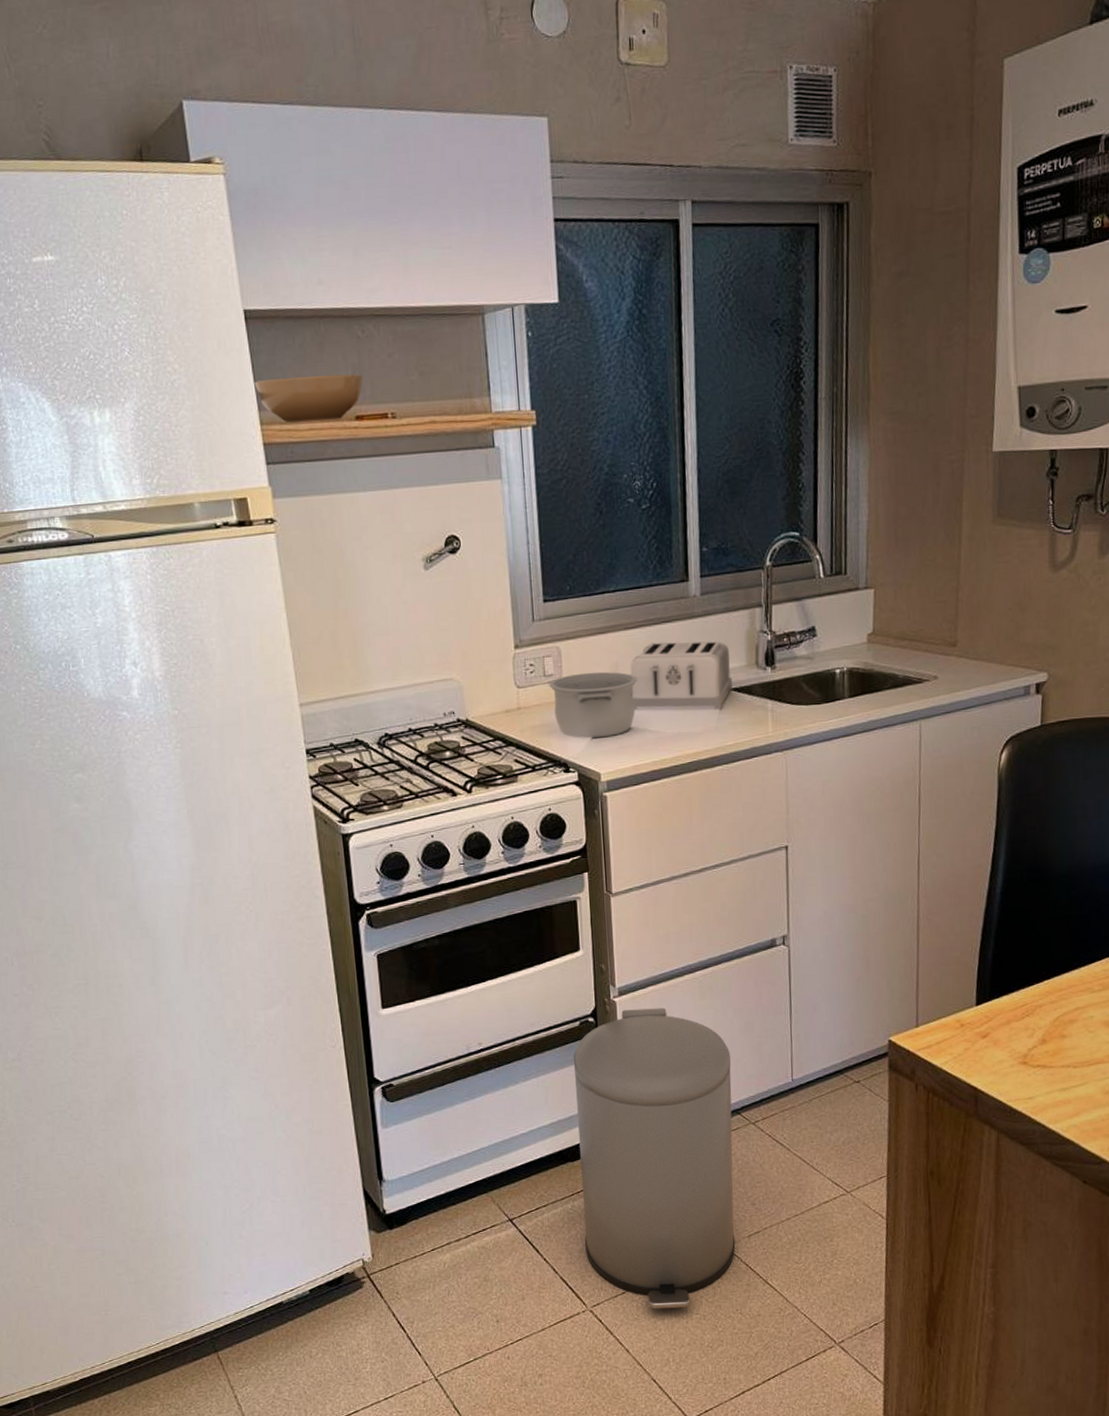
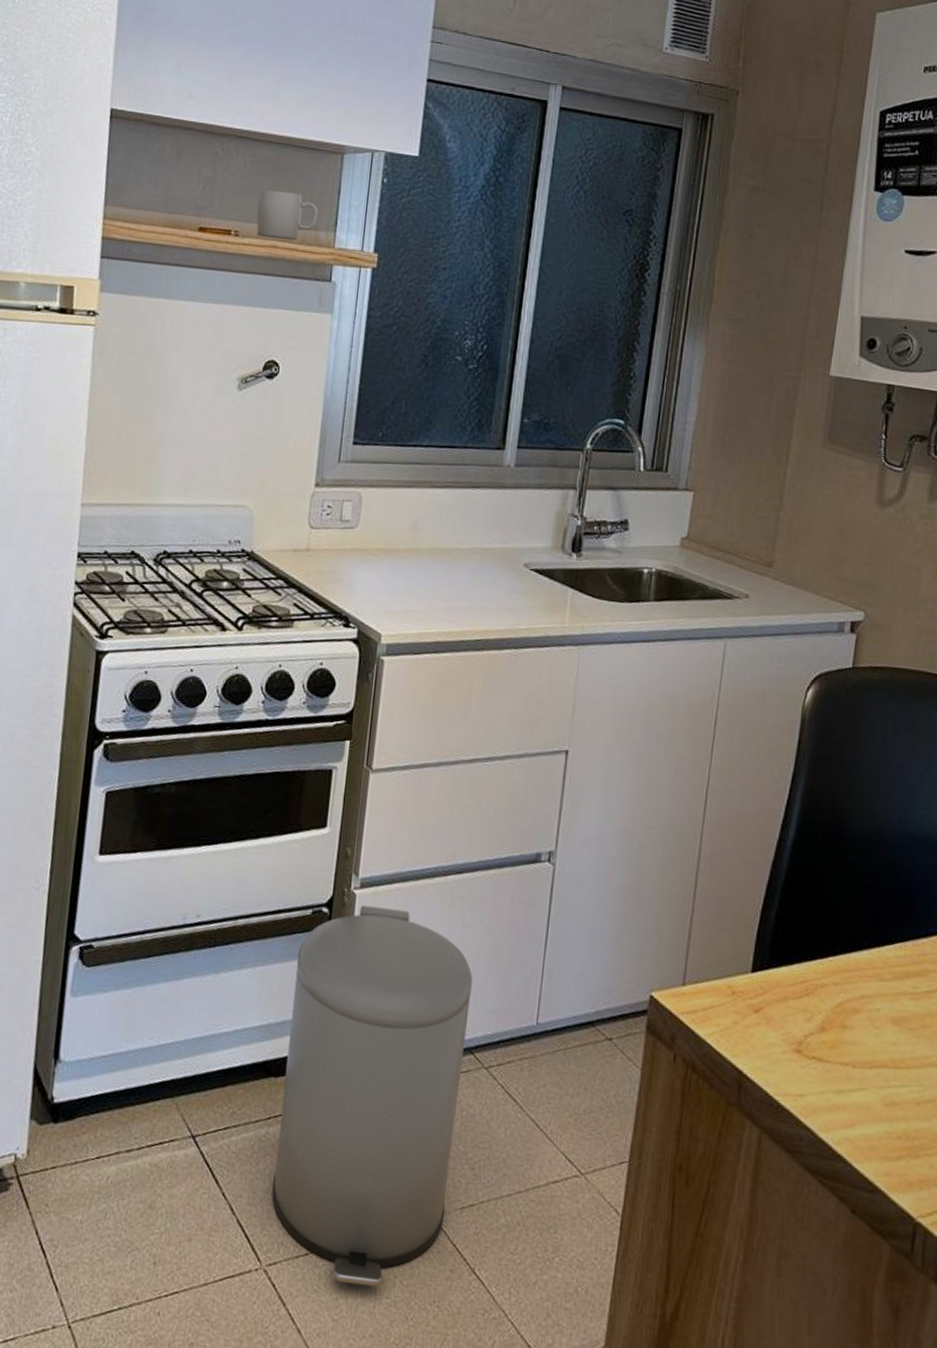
bowl: present [254,374,364,423] -> none [105,177,215,227]
mug: none [409,363,470,414] -> present [256,190,318,240]
cooking pot: present [549,671,638,739] -> none [343,524,437,597]
toaster: present [630,640,733,711] -> none [427,506,536,589]

